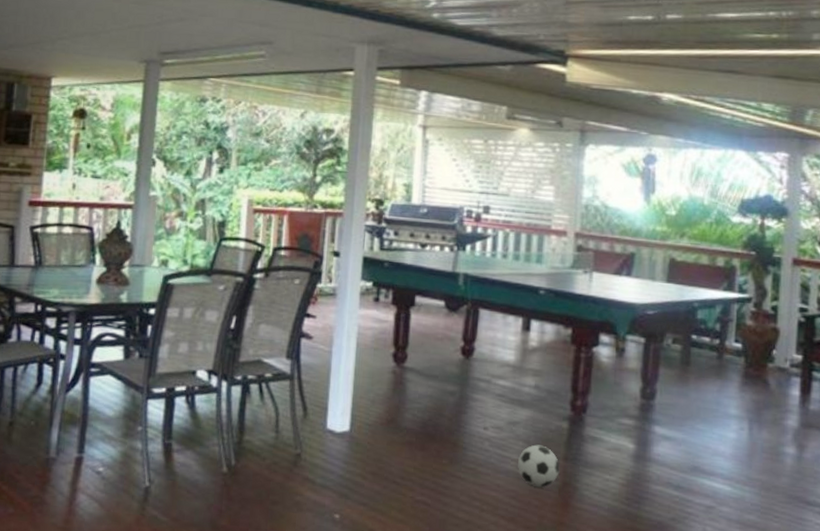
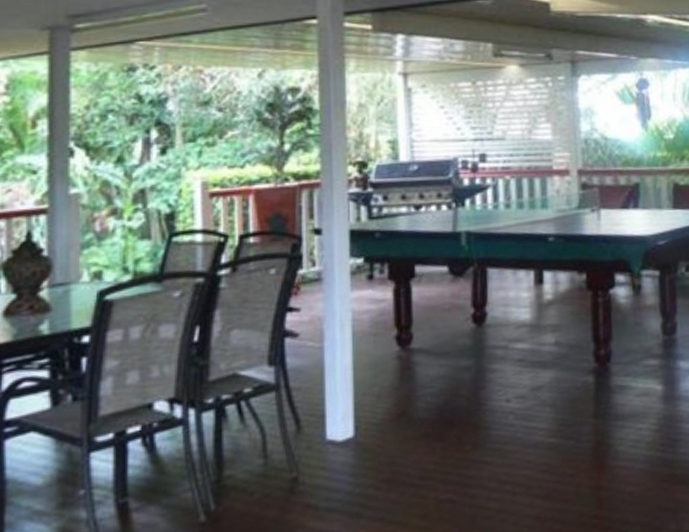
soccer ball: present [517,444,560,488] -> none [546,406,591,454]

